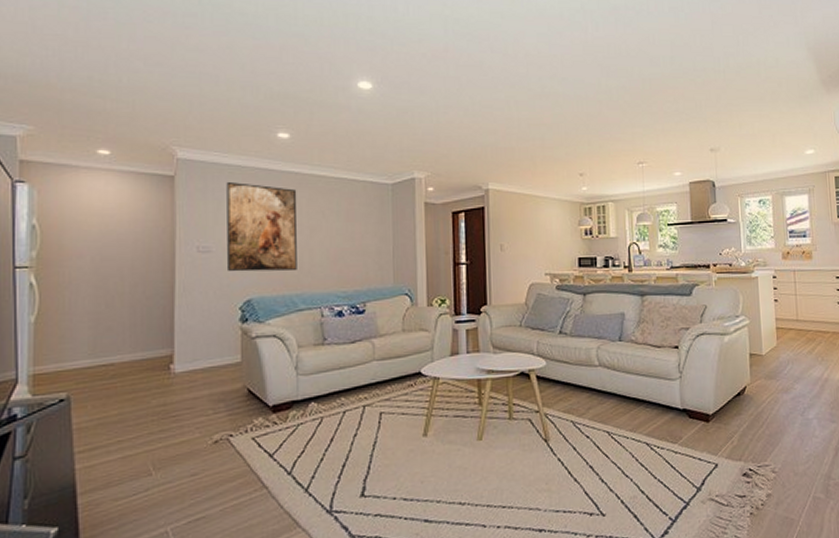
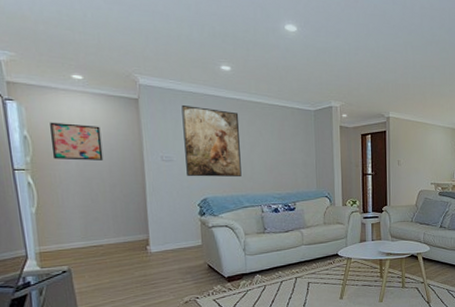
wall art: none [63,207,126,254] -> present [50,122,104,161]

